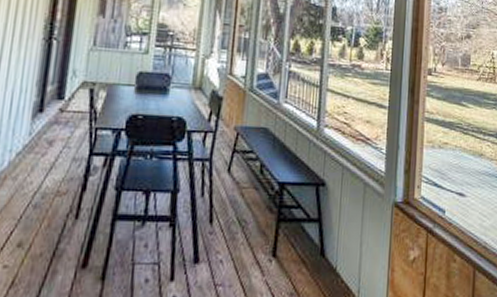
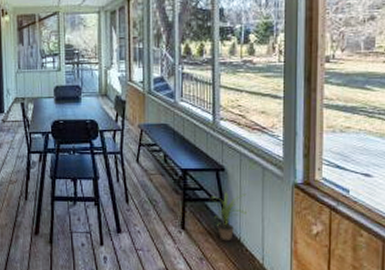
potted plant: none [308,211,346,271] -> present [211,192,247,241]

